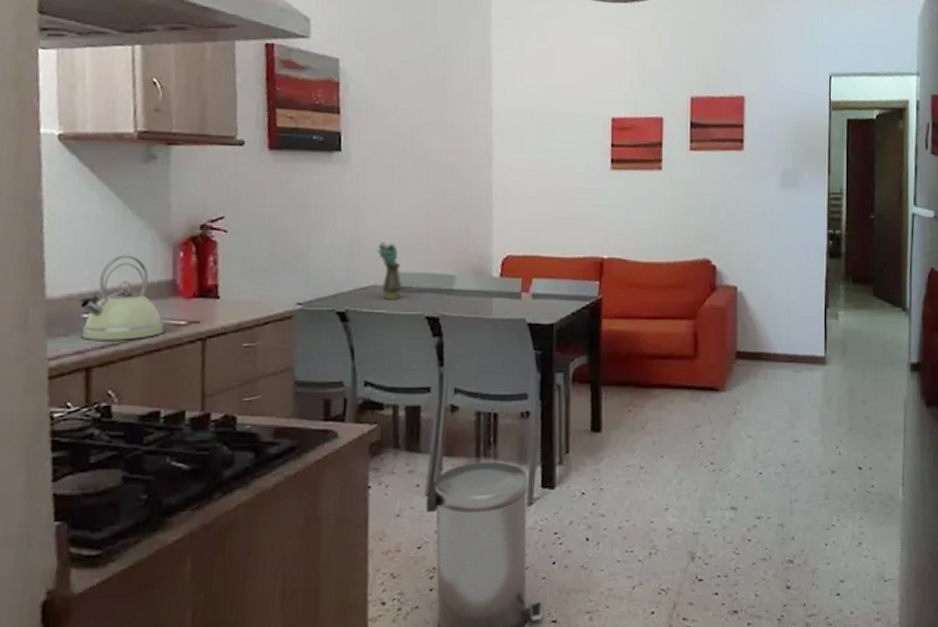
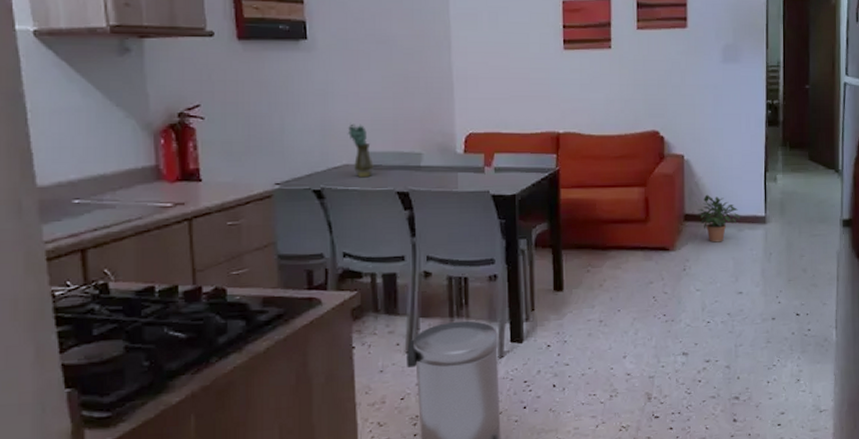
kettle: present [78,255,166,342] -> none [68,144,154,225]
potted plant: none [749,330,798,384] -> present [696,194,740,243]

